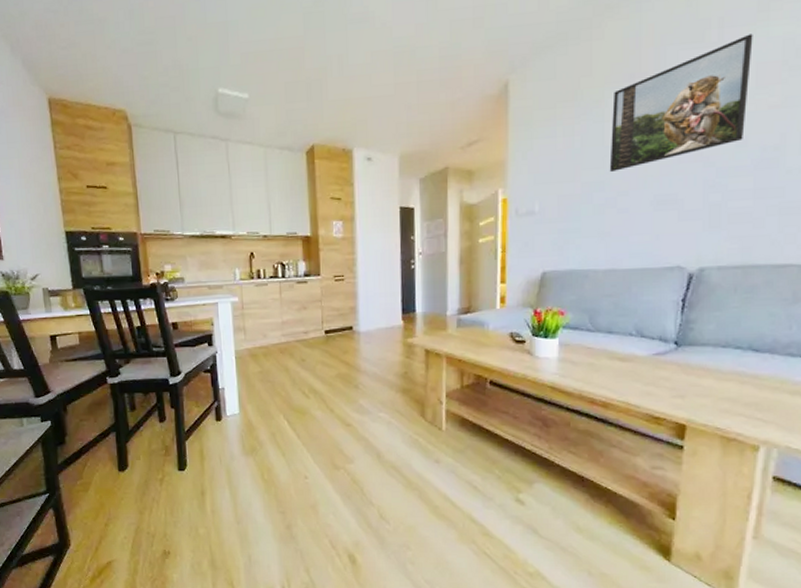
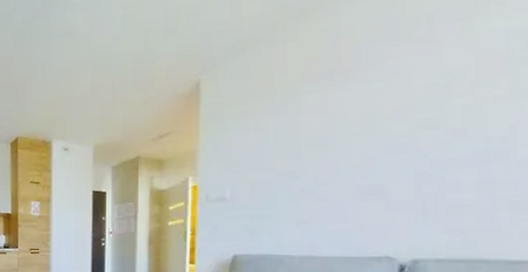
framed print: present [609,33,753,173] -> none [306,28,470,163]

